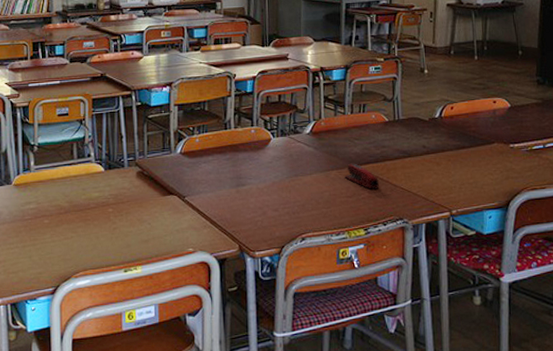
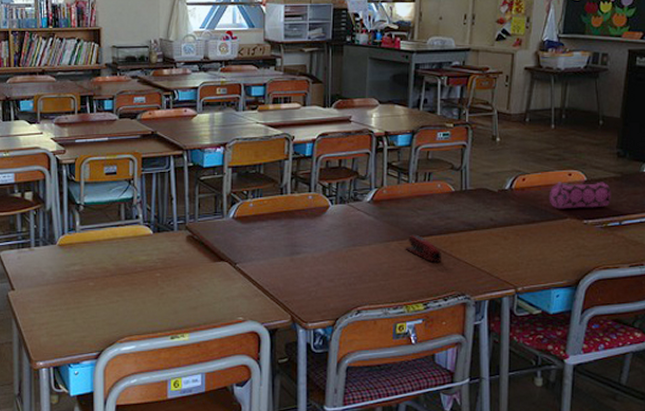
pencil case: none [476,108,534,135] -> present [549,182,611,209]

